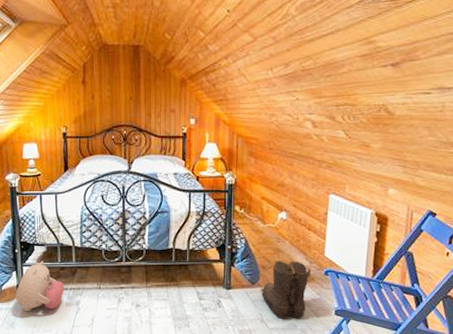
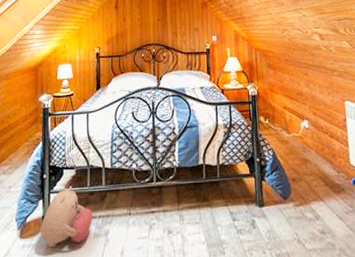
boots: present [260,260,311,318] -> none [293,171,341,237]

